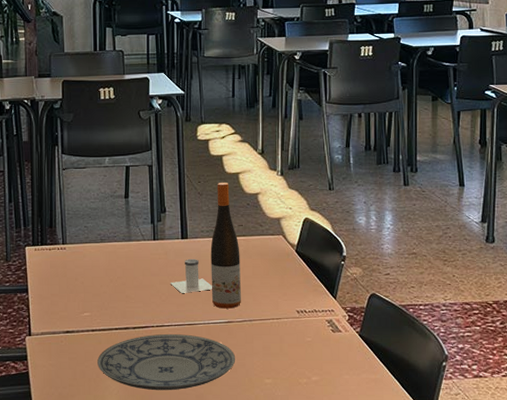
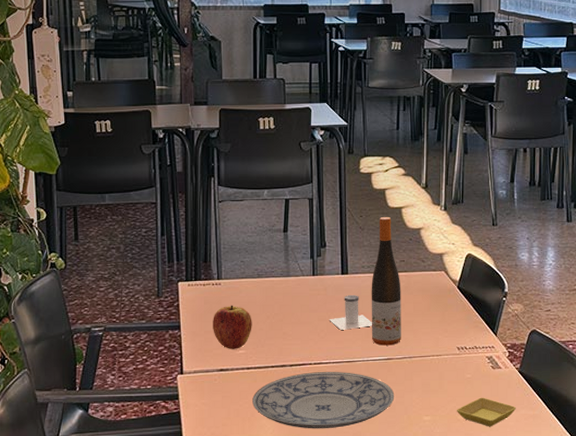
apple: none [58,269,96,312] -> present [213,305,252,349]
saucer: none [297,361,358,390] -> present [456,397,517,427]

